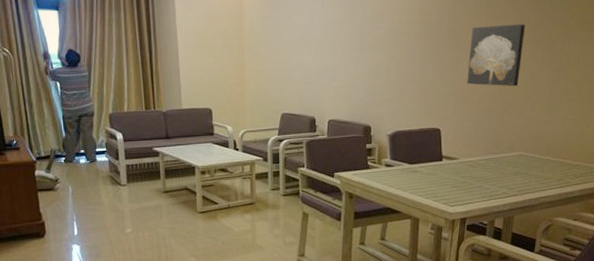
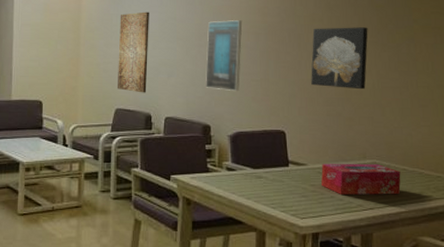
wall art: none [282,15,311,98] -> present [118,12,149,93]
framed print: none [367,21,403,92] -> present [206,20,243,91]
tissue box: none [470,156,544,184] -> present [320,164,401,195]

